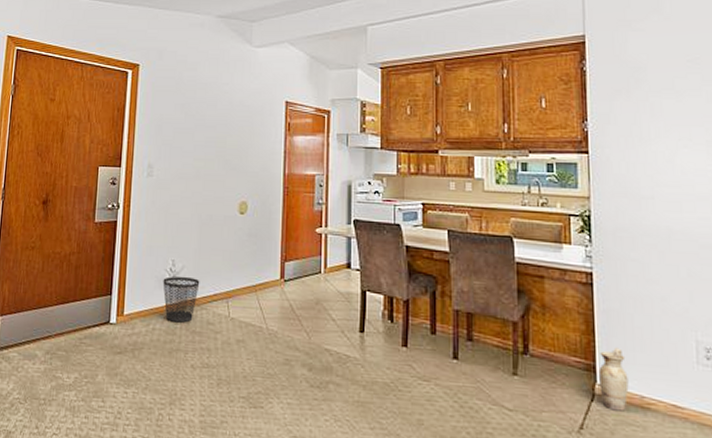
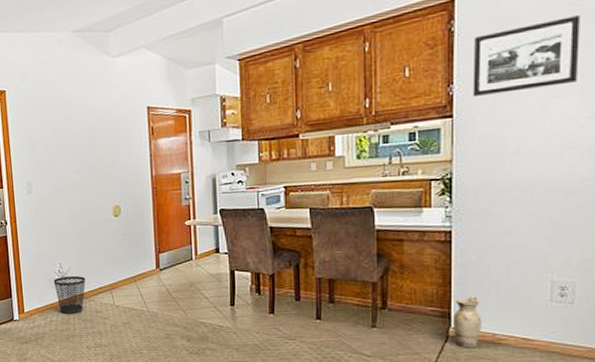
picture frame: none [605,73,702,136] -> present [472,15,580,96]

